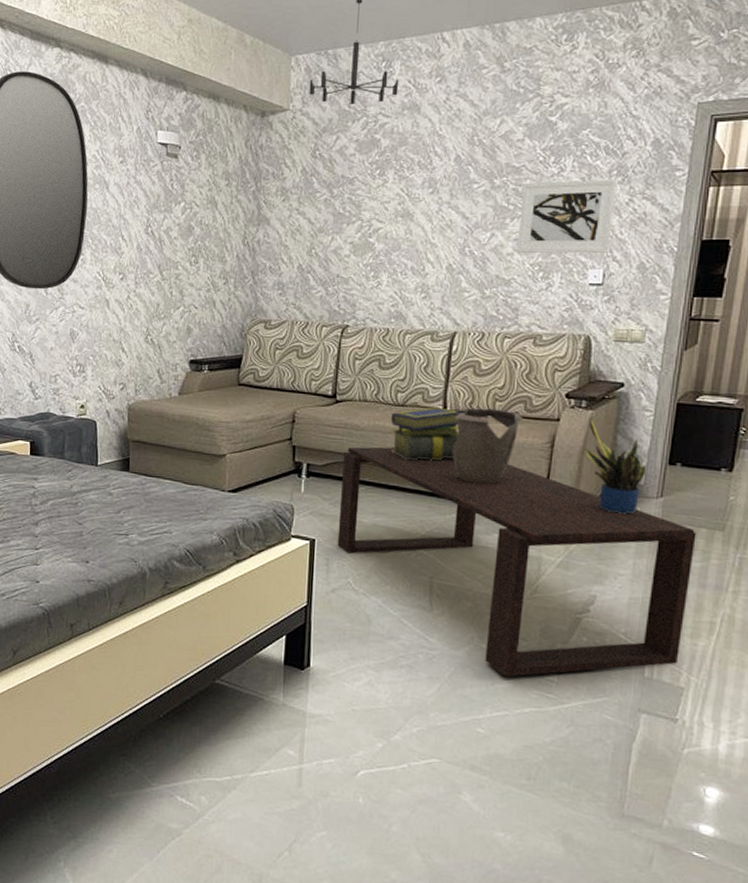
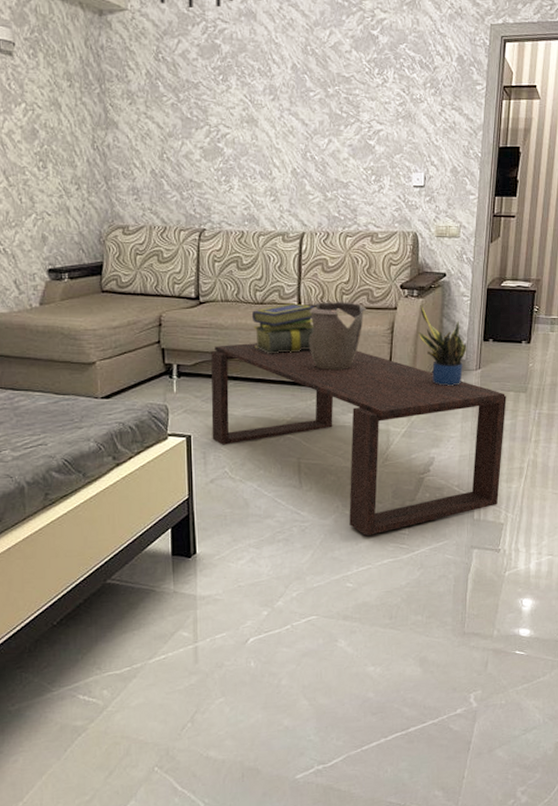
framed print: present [516,179,618,254] -> none [351,90,431,159]

